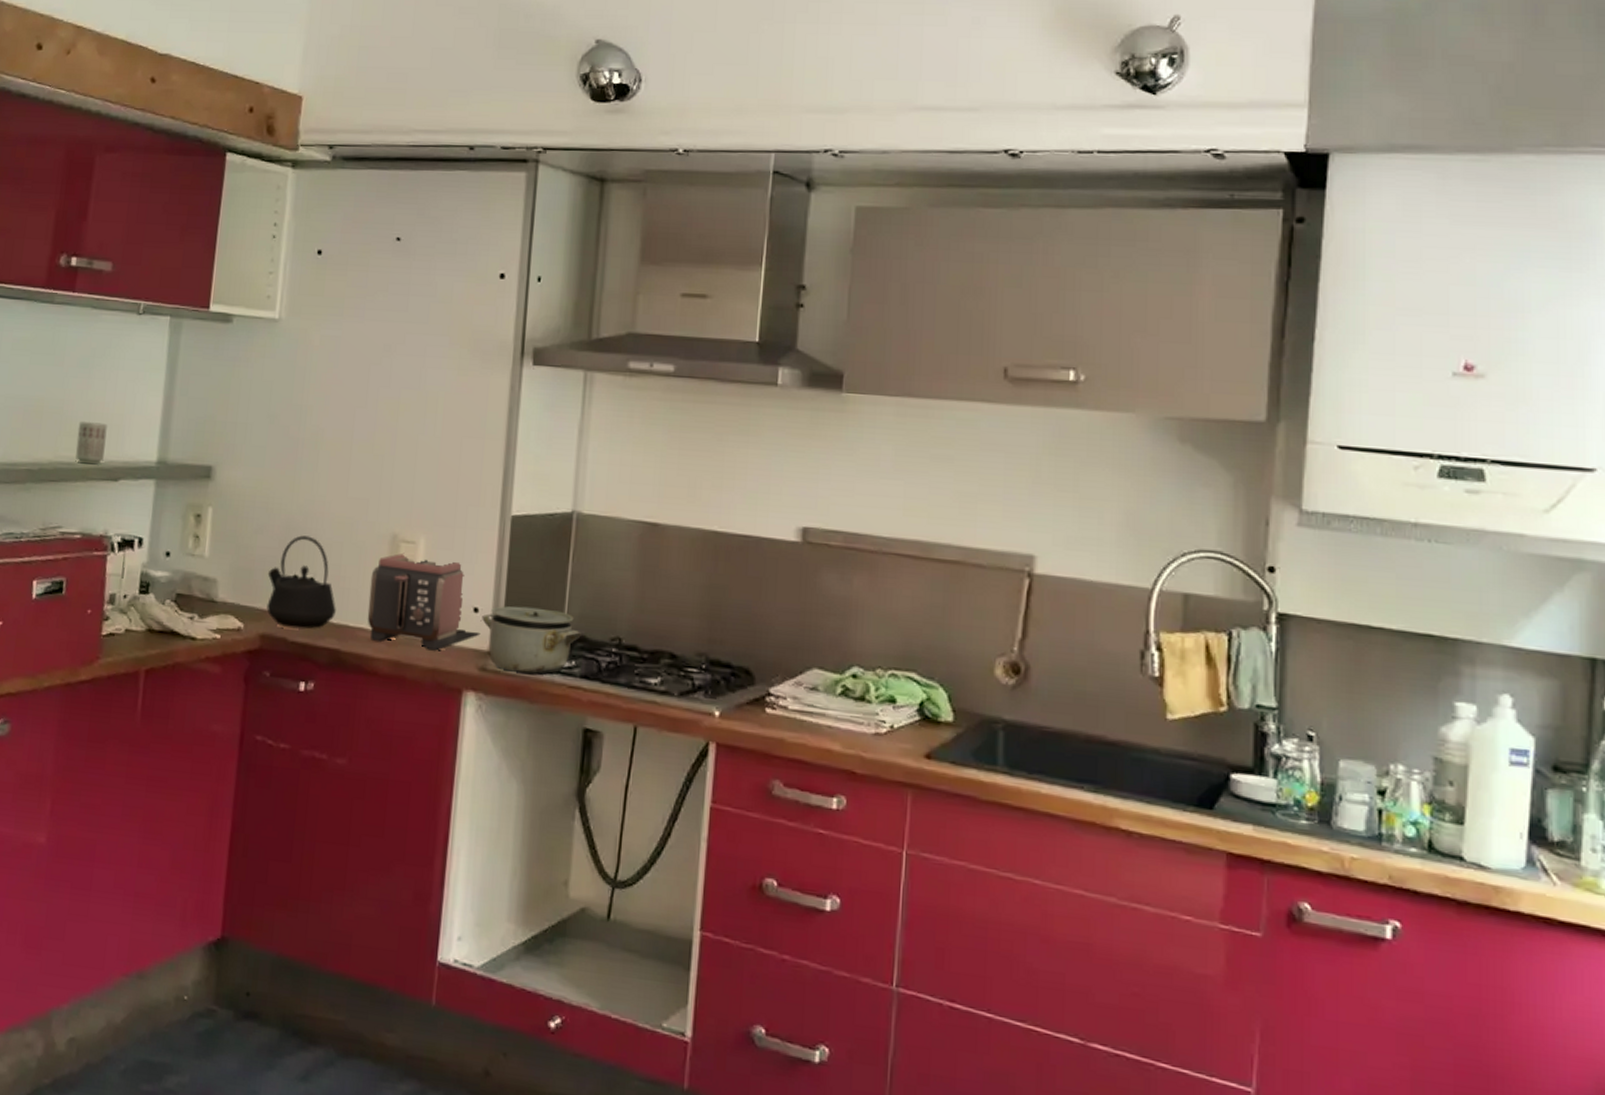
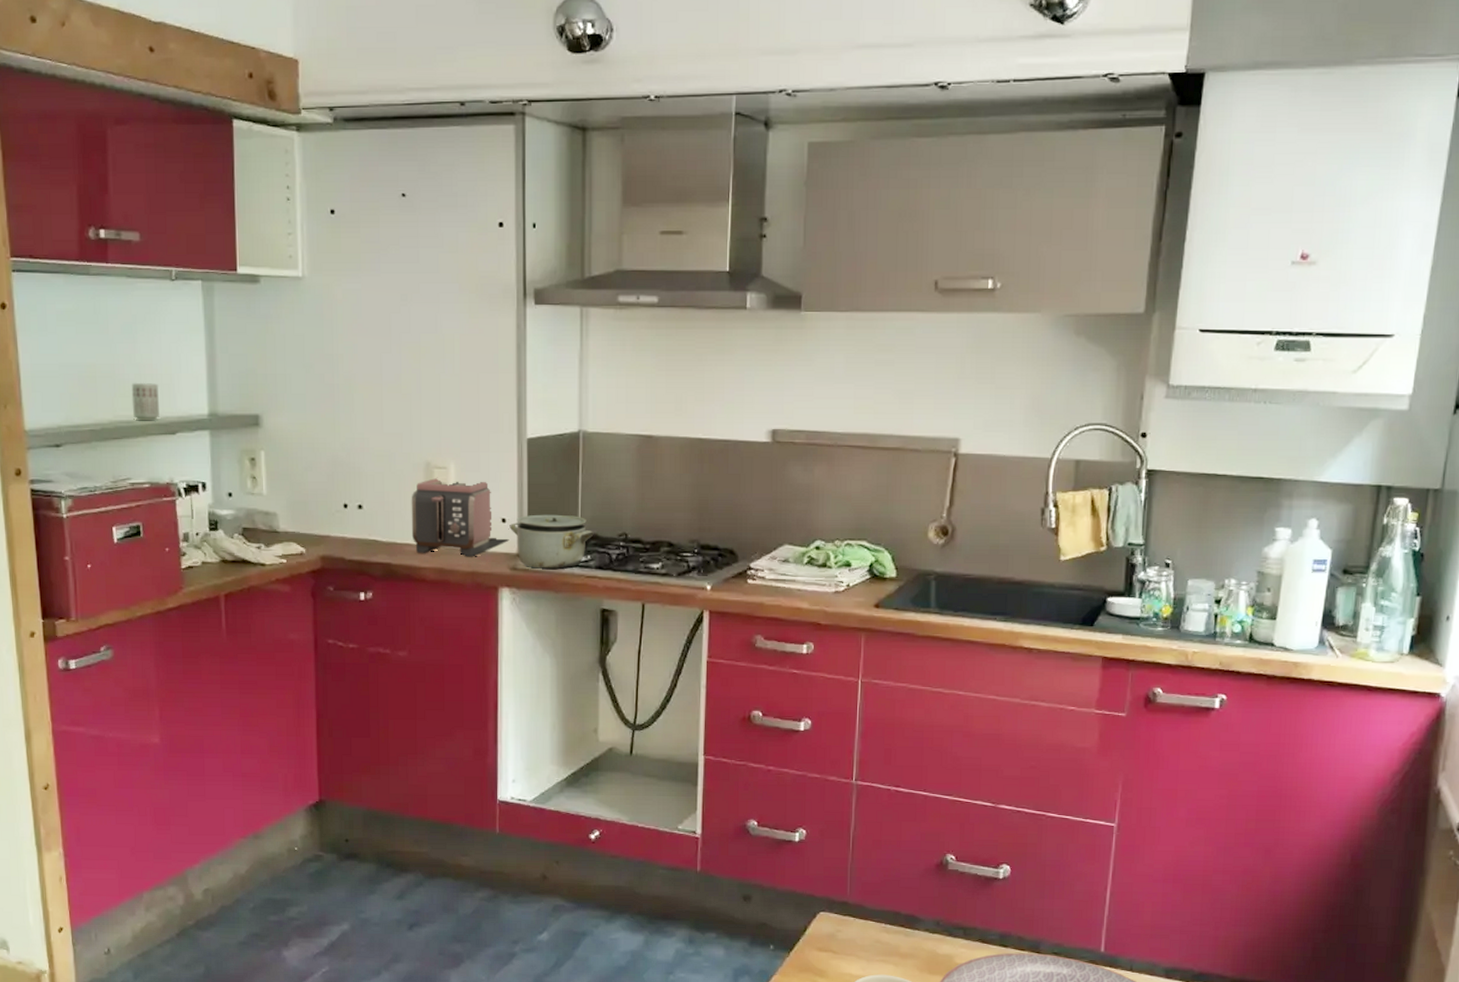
kettle: present [266,535,336,630] -> none [320,469,384,549]

